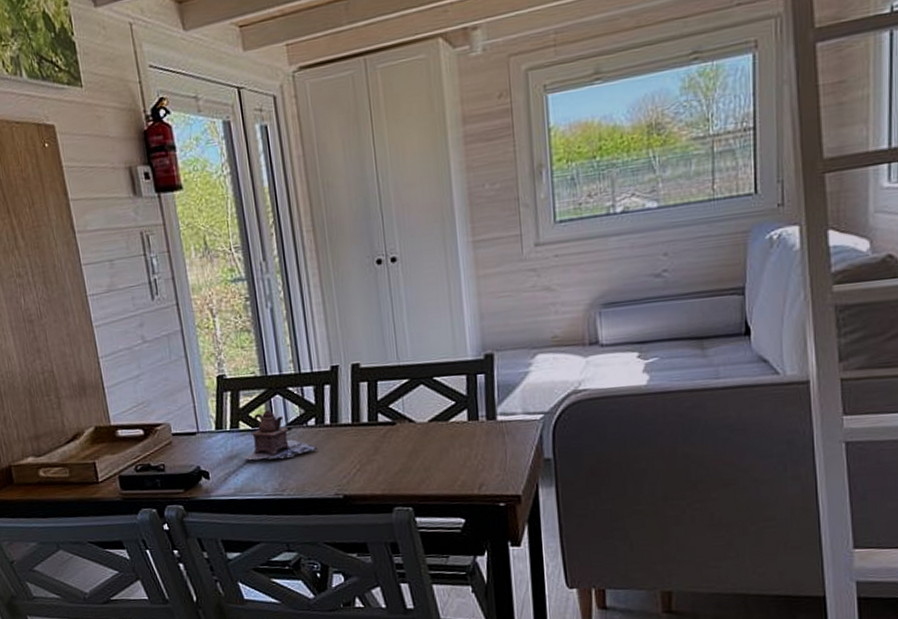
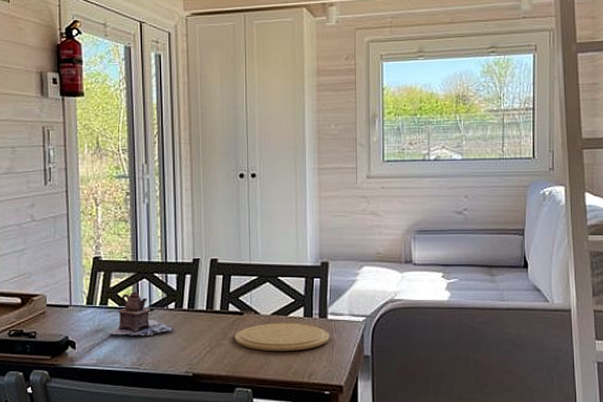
plate: none [388,428,501,464] -> present [235,323,330,352]

